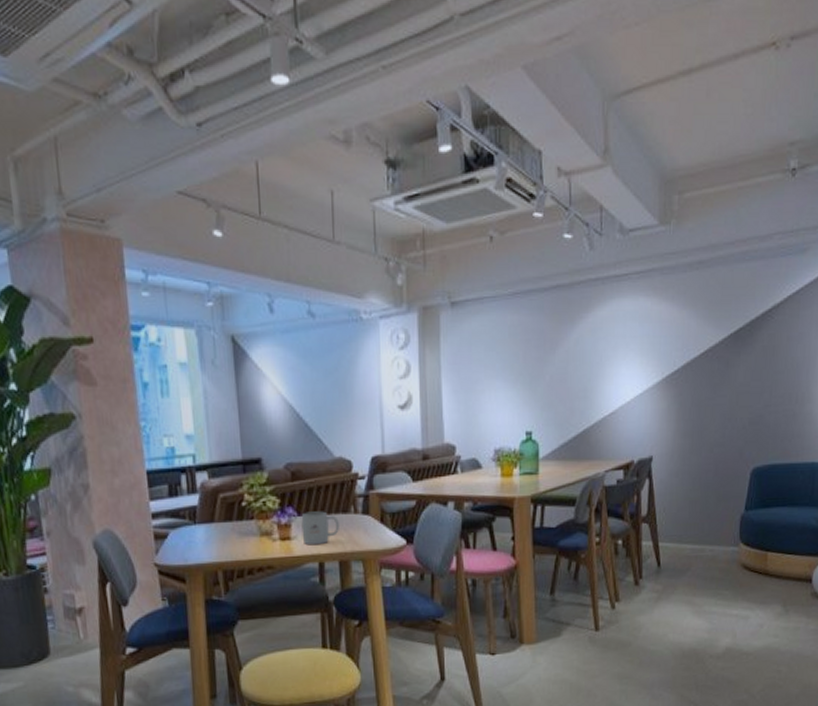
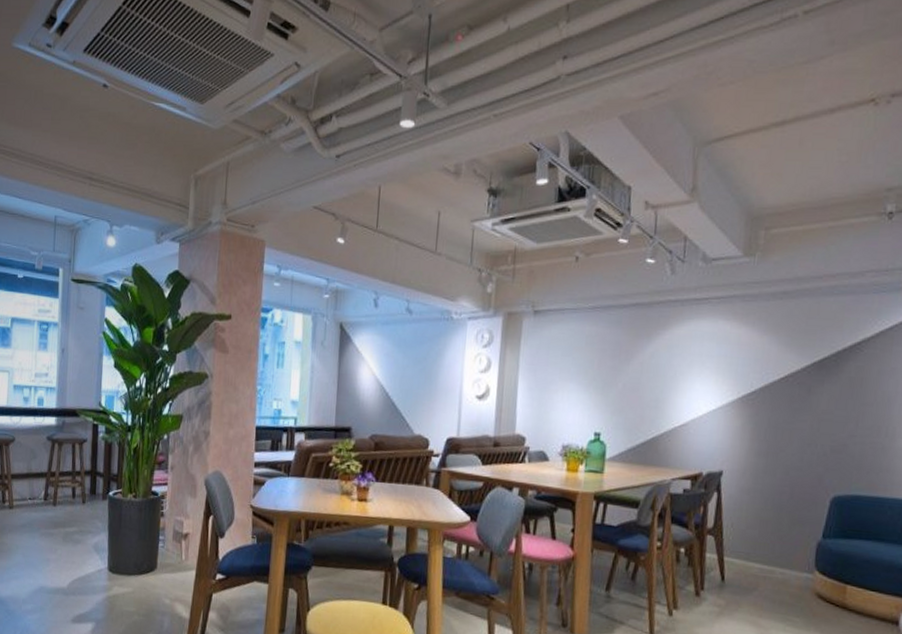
mug: present [301,511,339,546] -> none [377,479,411,510]

